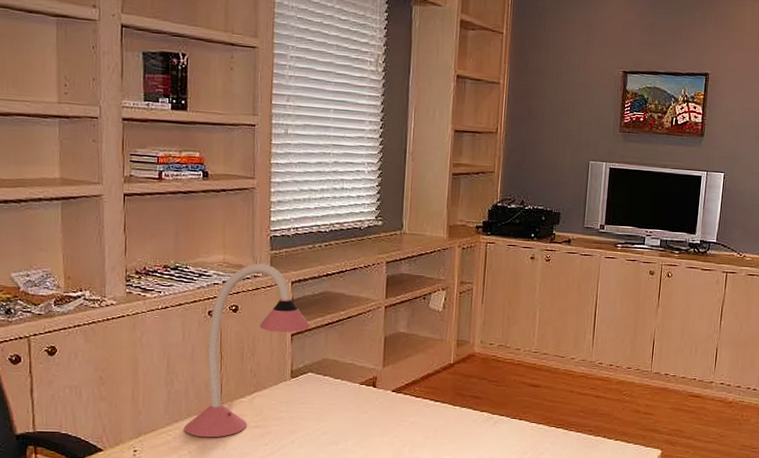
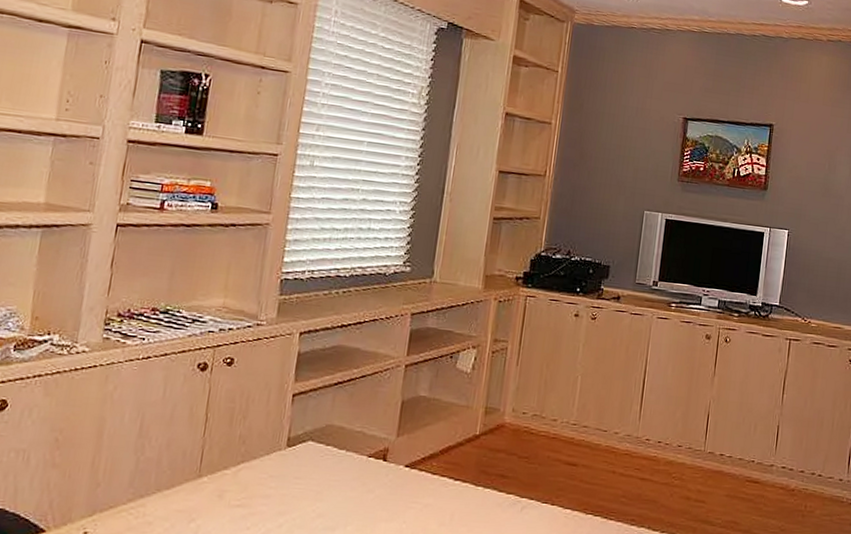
desk lamp: present [184,263,310,438] -> none [150,309,316,519]

